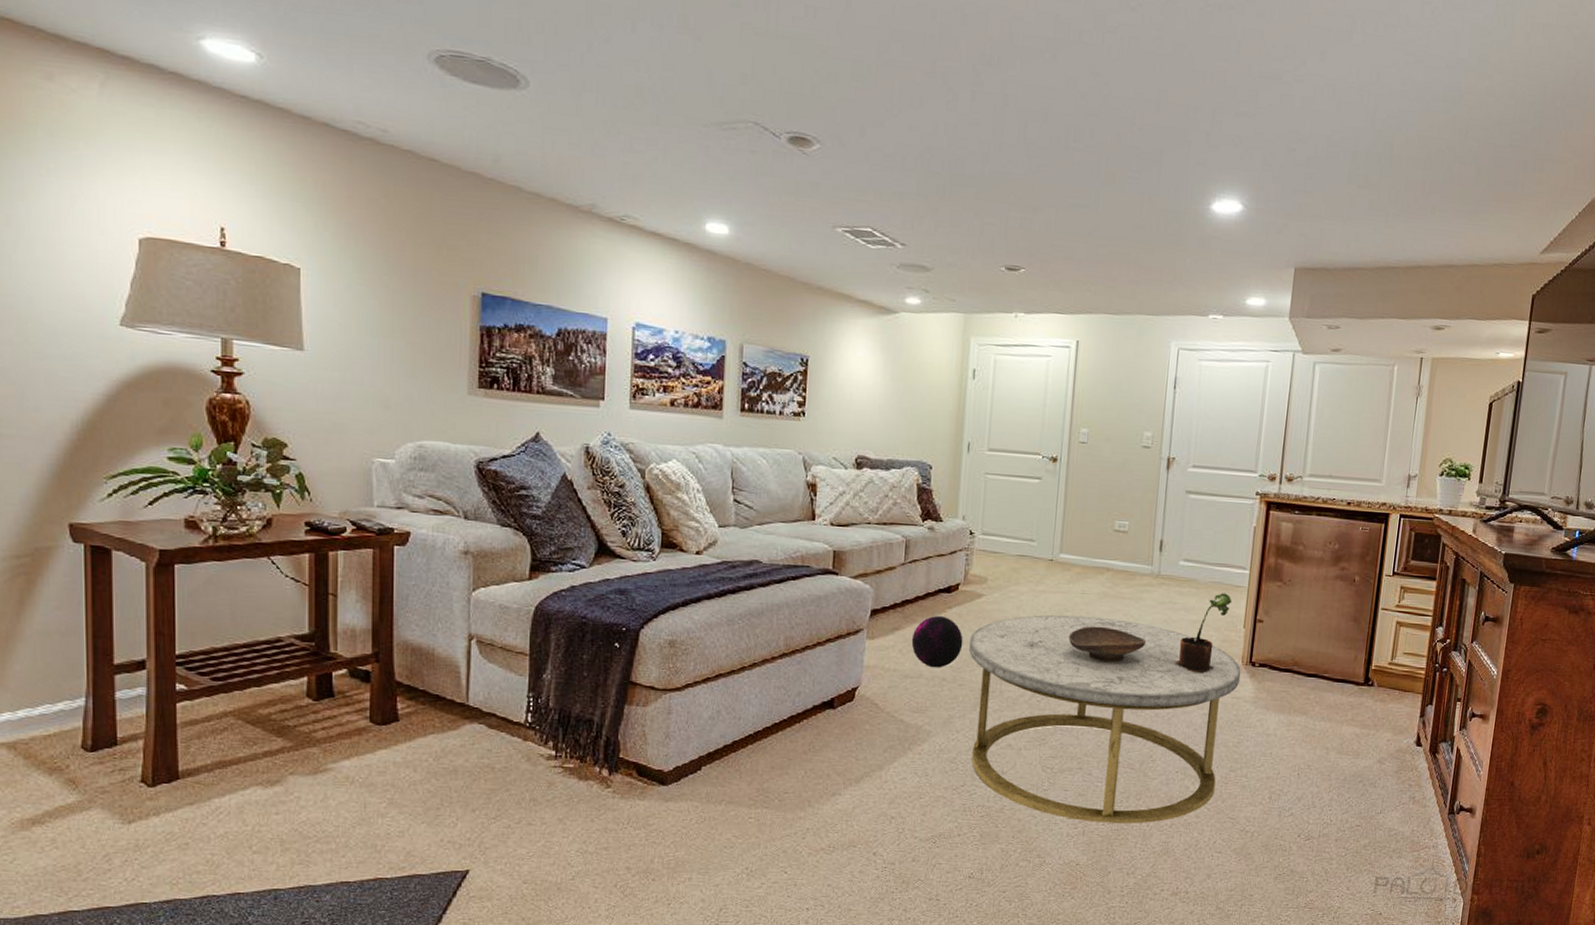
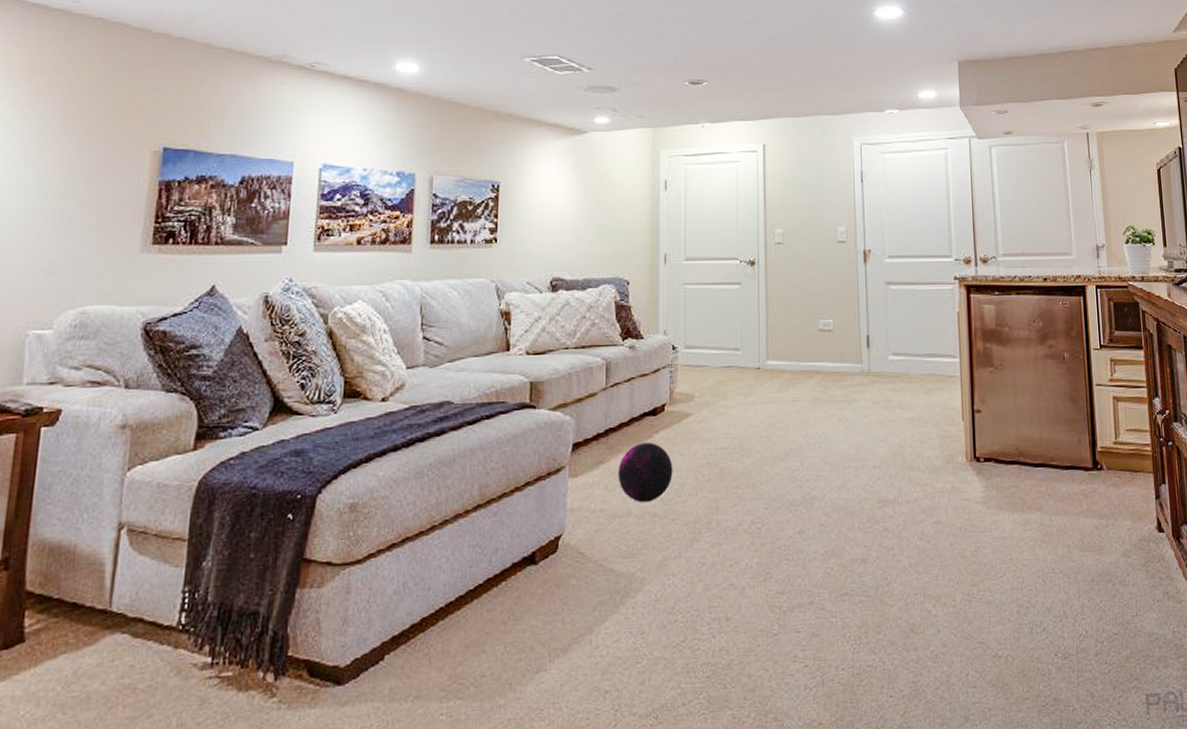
coffee table: present [969,615,1241,824] -> none [680,425,967,668]
decorative bowl: present [1068,626,1146,662] -> none [783,435,864,475]
potted plant: present [1175,593,1232,674] -> none [898,385,947,477]

